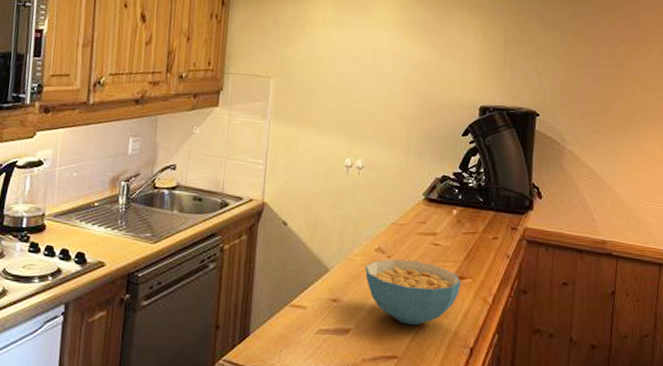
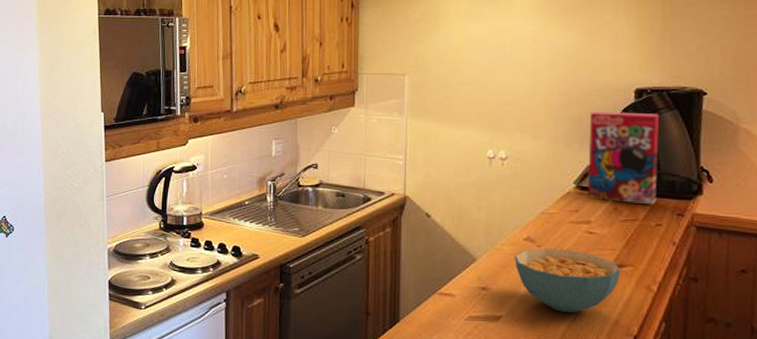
cereal box: none [435,126,499,219] -> present [588,112,659,205]

